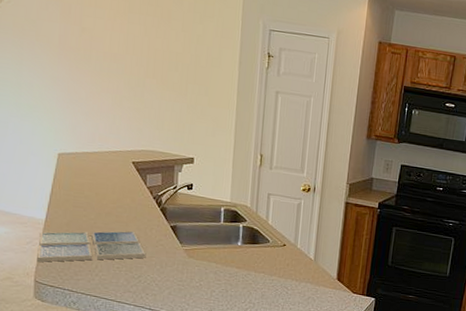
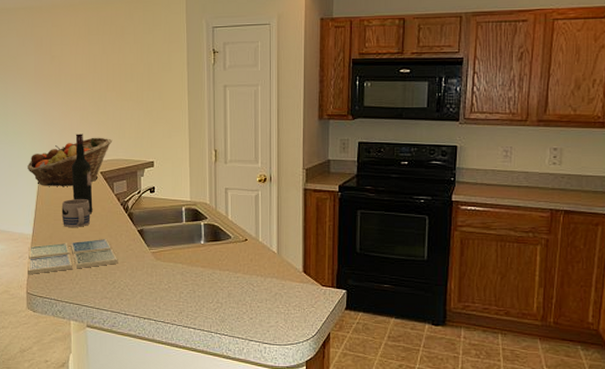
fruit basket: none [43,123,149,173] -> present [28,137,113,186]
mug: none [82,186,118,217] -> present [61,199,91,227]
wine bottle: none [97,117,122,204] -> present [71,134,93,213]

